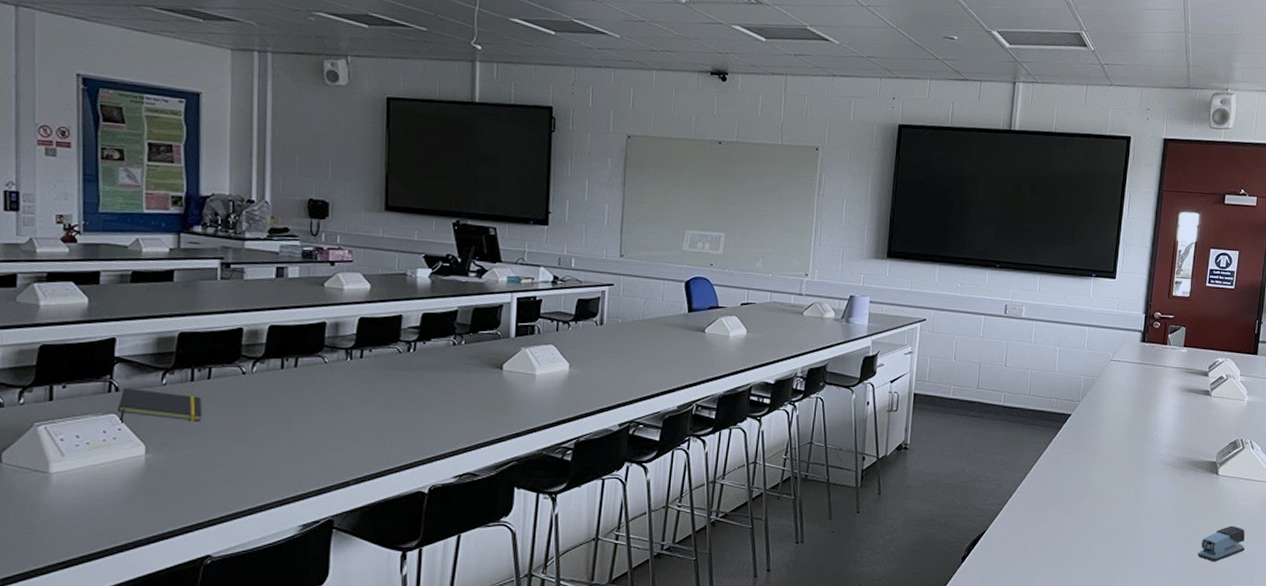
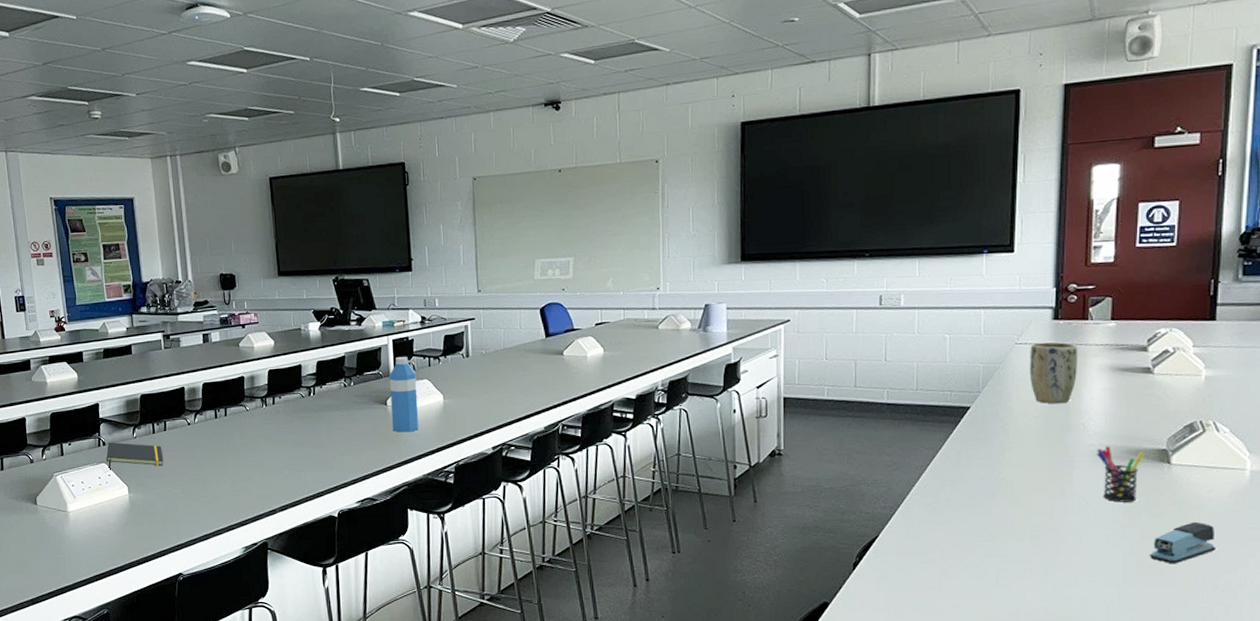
water bottle: none [506,318,541,402] -> present [389,357,419,433]
plant pot: none [1119,361,1158,417] -> present [1029,341,1078,404]
pen holder: none [1165,456,1201,507] -> present [1097,446,1145,502]

